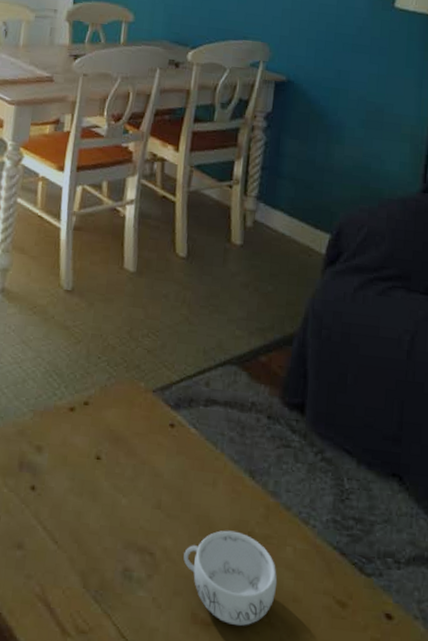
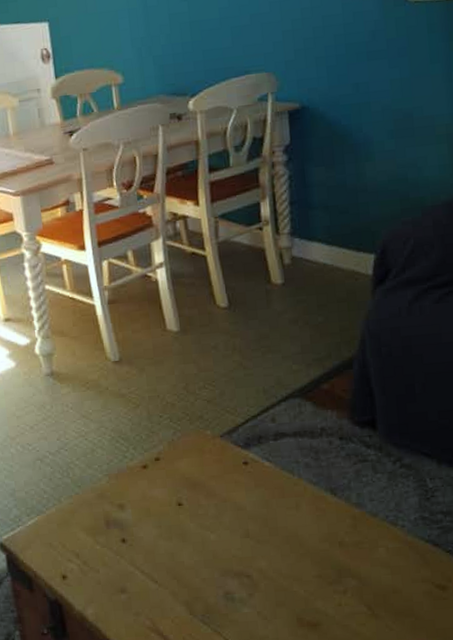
decorative bowl: present [183,530,278,626] -> none [279,543,375,622]

